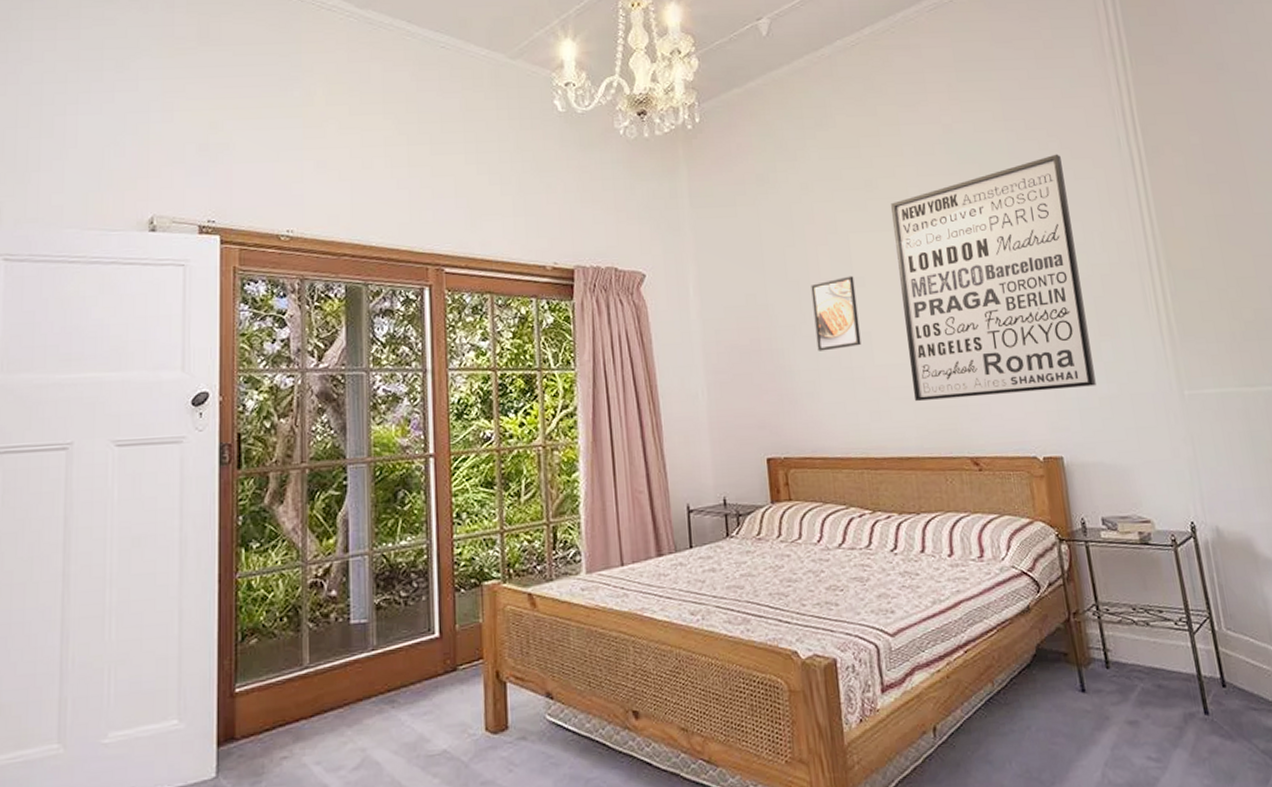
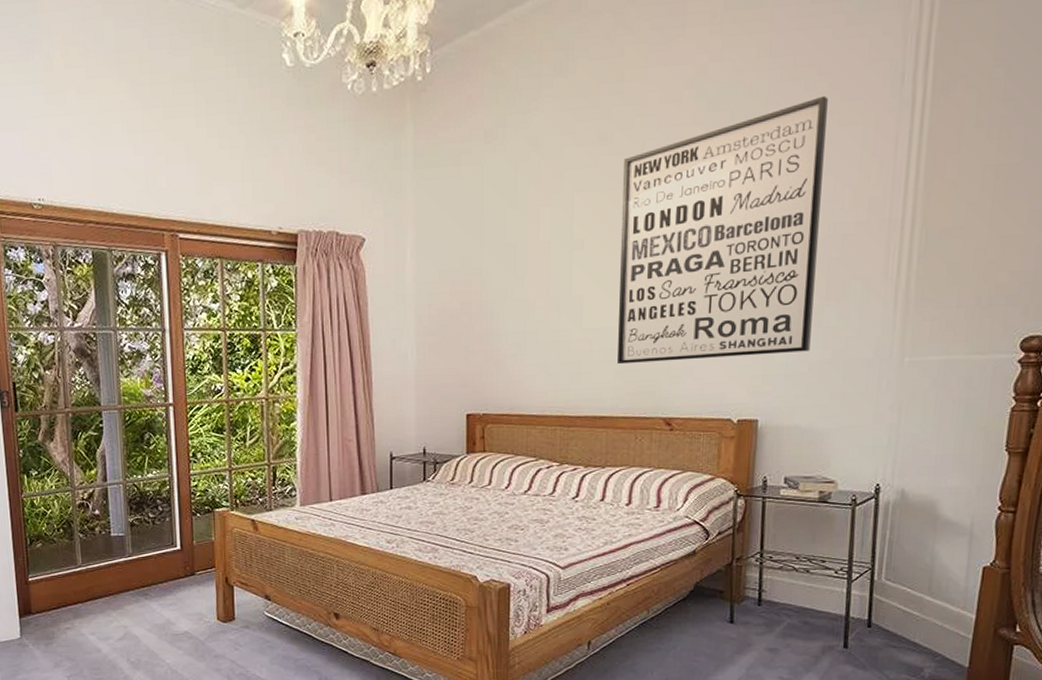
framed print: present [811,276,861,351] -> none [527,238,573,315]

